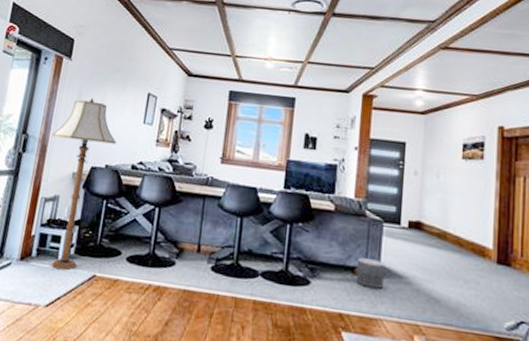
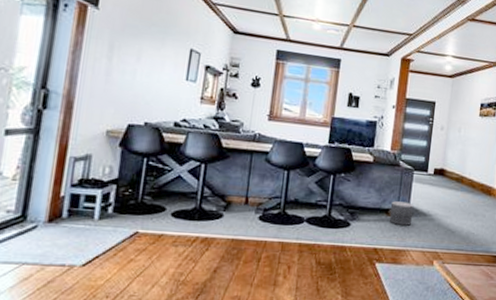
floor lamp: present [51,97,116,270] -> none [78,51,156,229]

